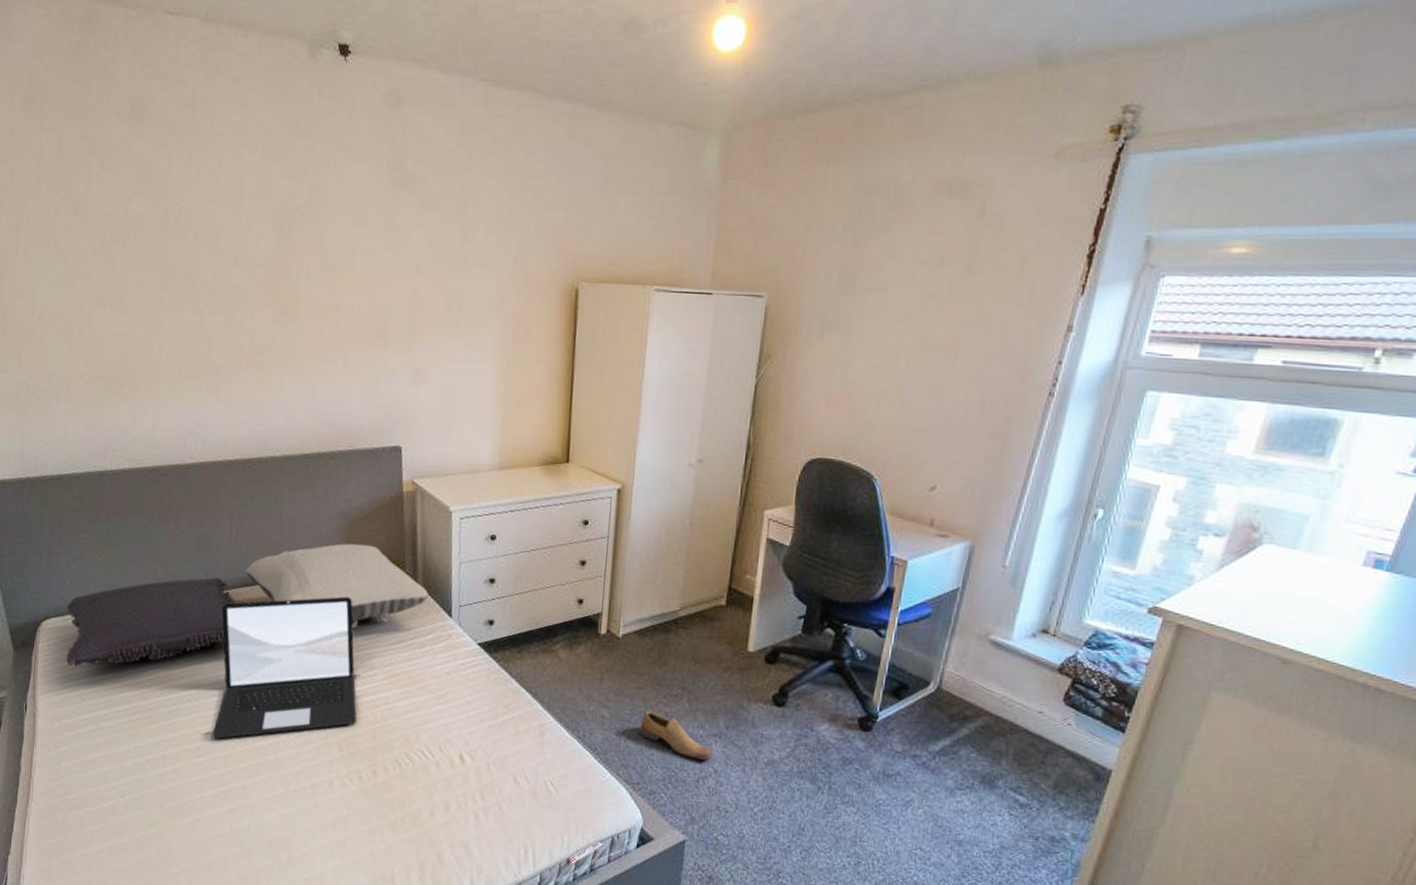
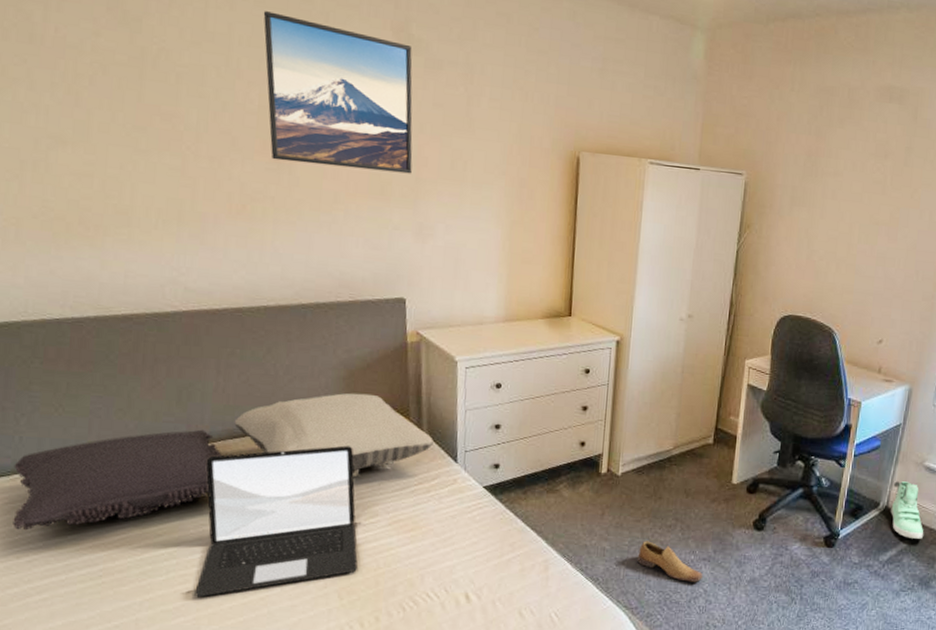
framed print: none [269,162,408,317] -> present [263,11,413,174]
sneaker: none [944,657,988,728] -> present [891,481,924,539]

